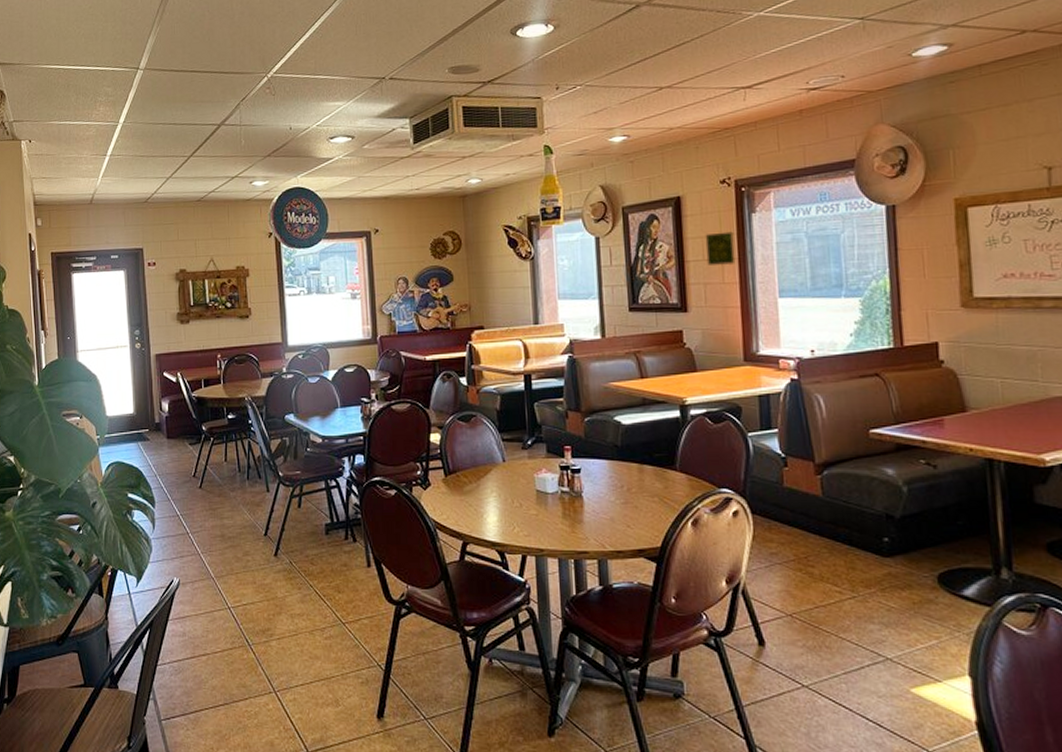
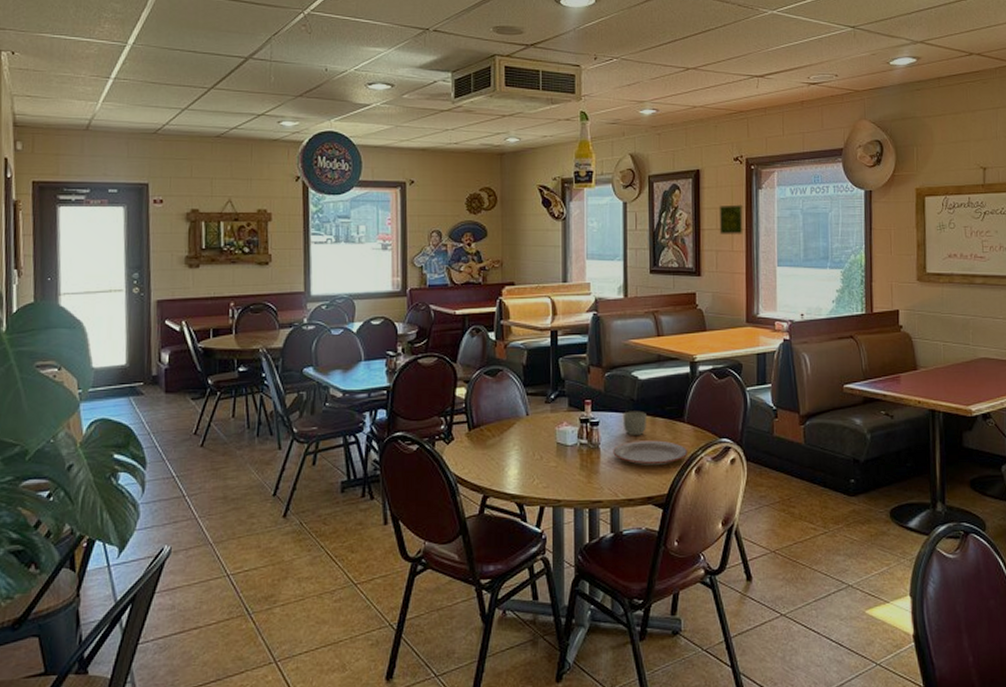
plate: none [597,489,683,515] -> present [613,440,688,465]
mug: none [606,457,633,483] -> present [622,411,646,435]

